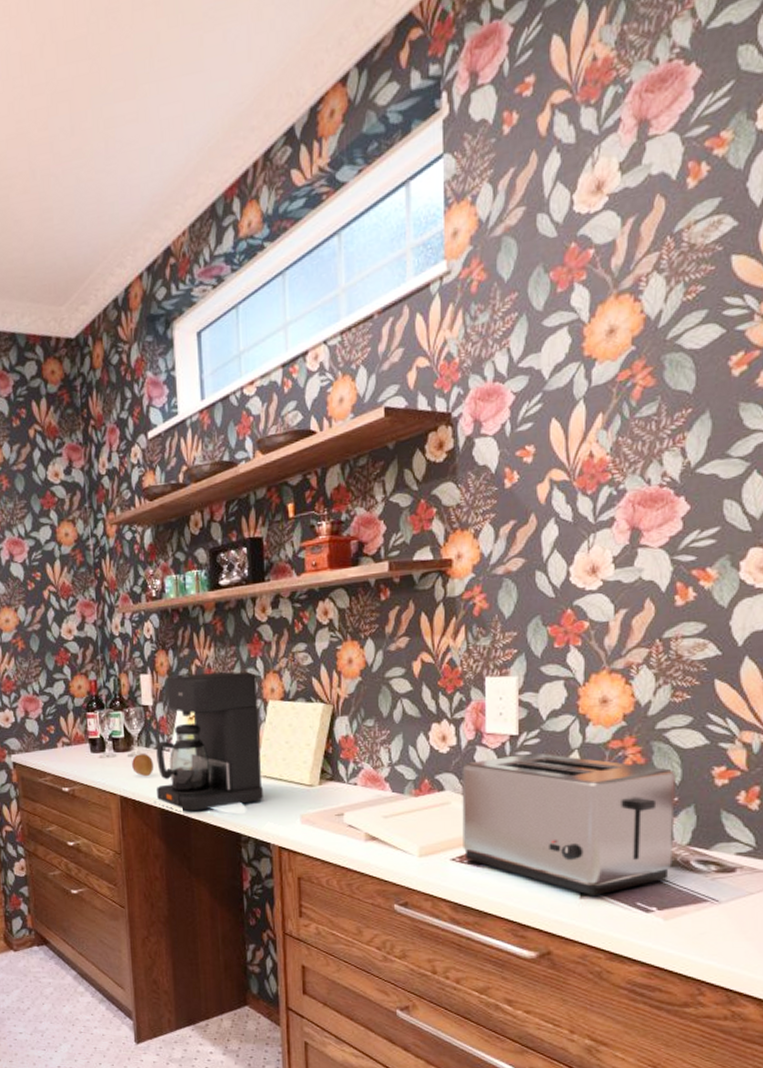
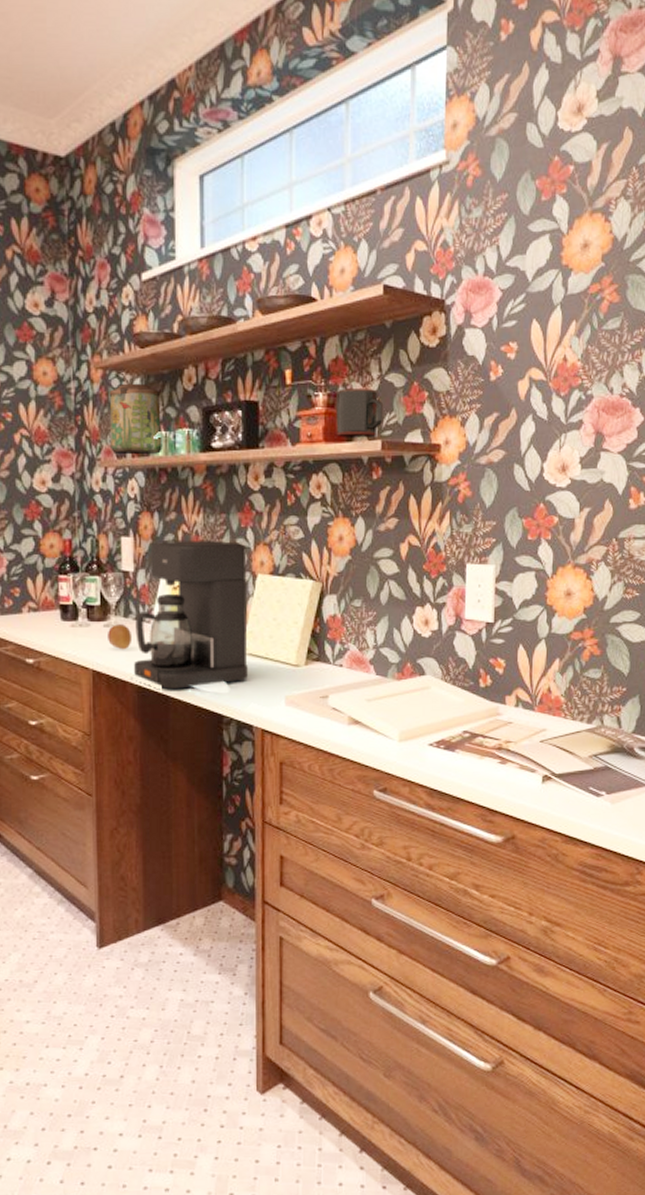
canister: none [123,533,174,600] -> present [109,383,162,455]
mug: none [339,511,390,563] -> present [335,387,384,438]
toaster: present [462,752,676,895] -> none [440,641,625,780]

